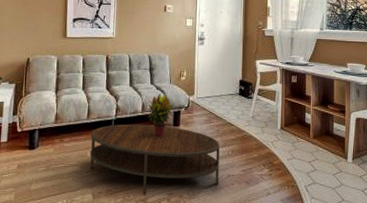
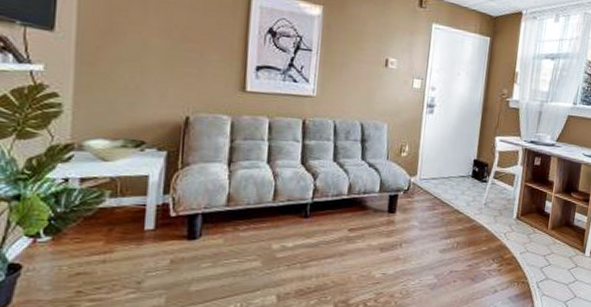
coffee table: present [90,124,220,195] -> none [275,209,444,295]
potted plant: present [147,94,173,137] -> none [355,172,389,226]

